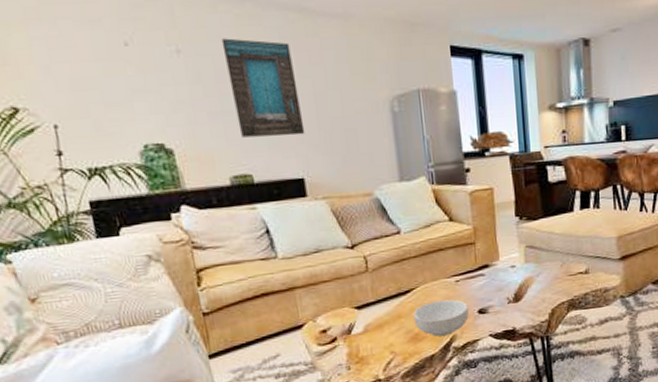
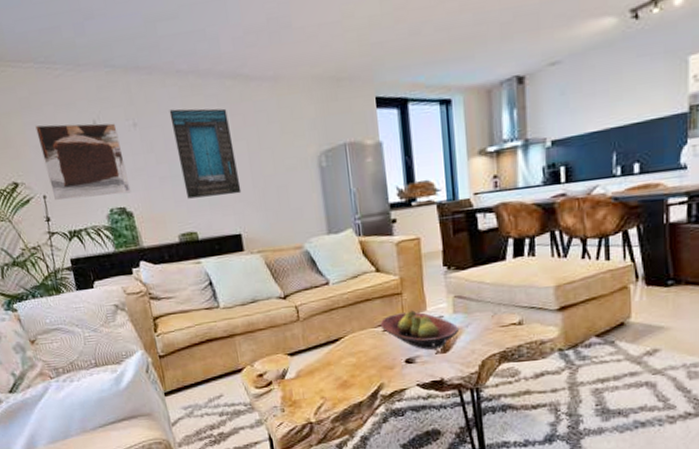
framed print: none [45,41,172,132] -> present [35,123,131,201]
cereal bowl: present [413,299,469,337] -> none [342,348,396,384]
fruit bowl: none [453,259,531,300] -> present [380,309,460,350]

